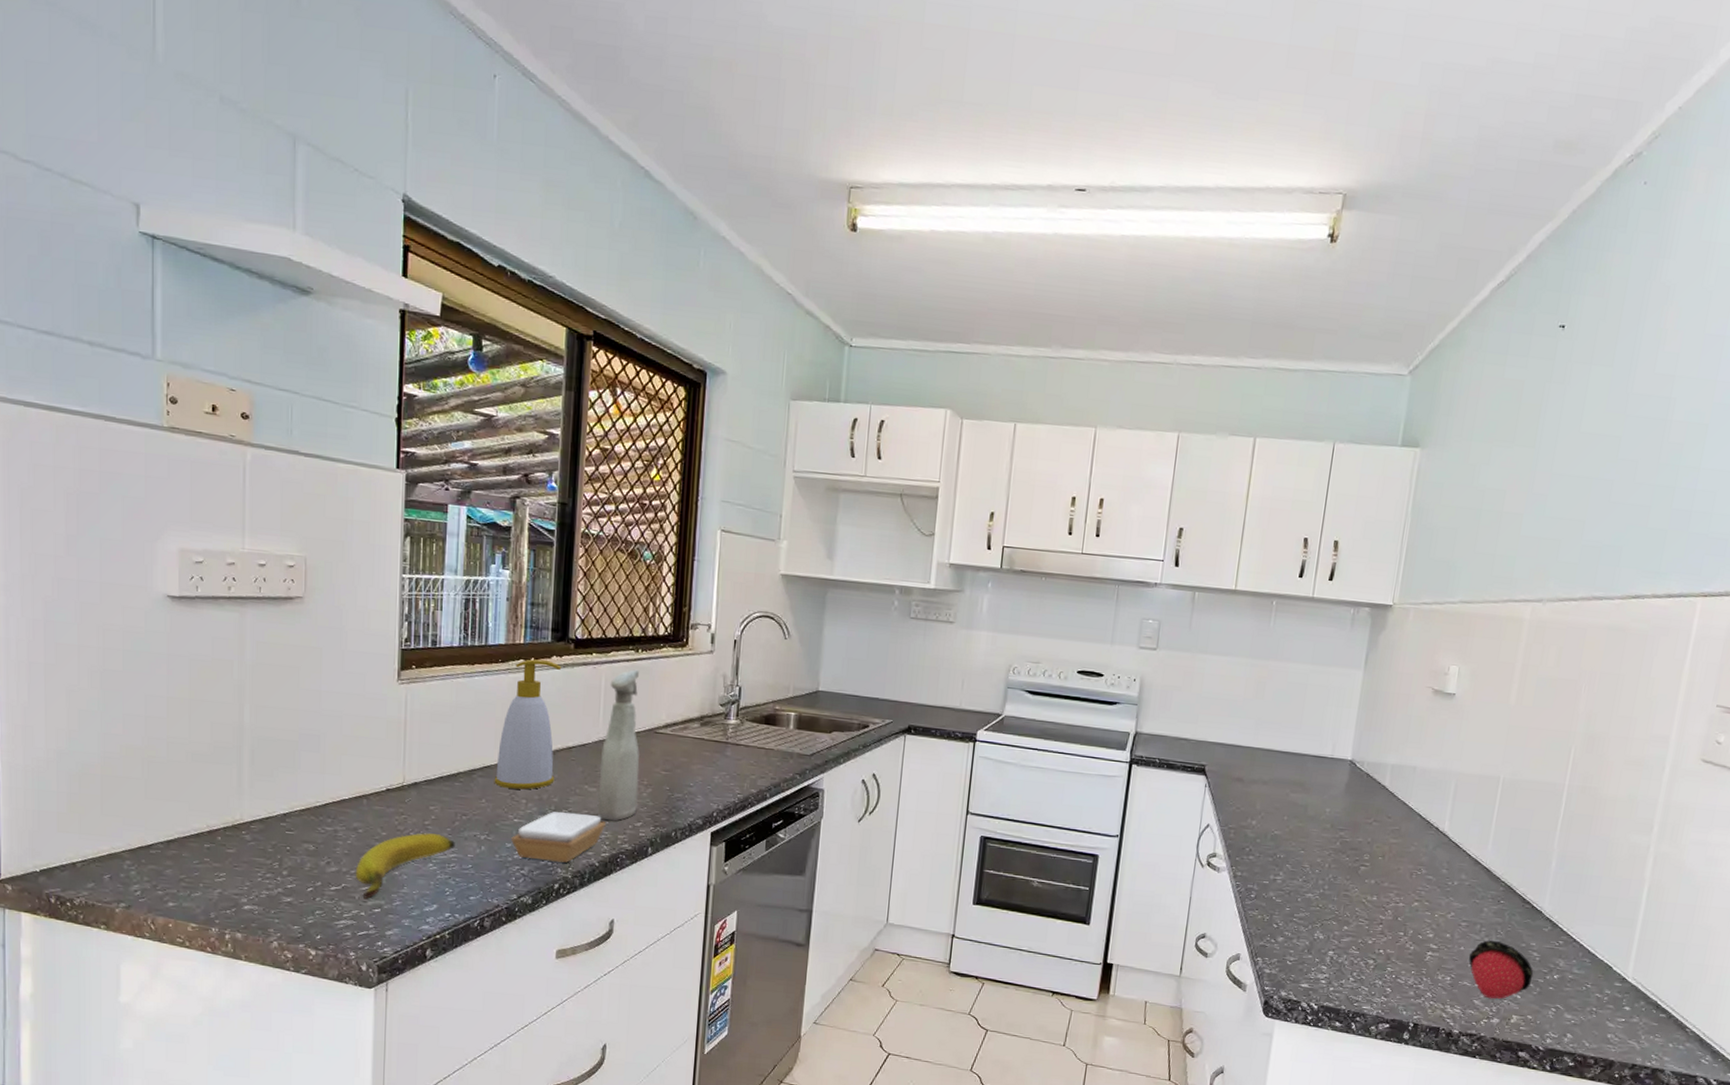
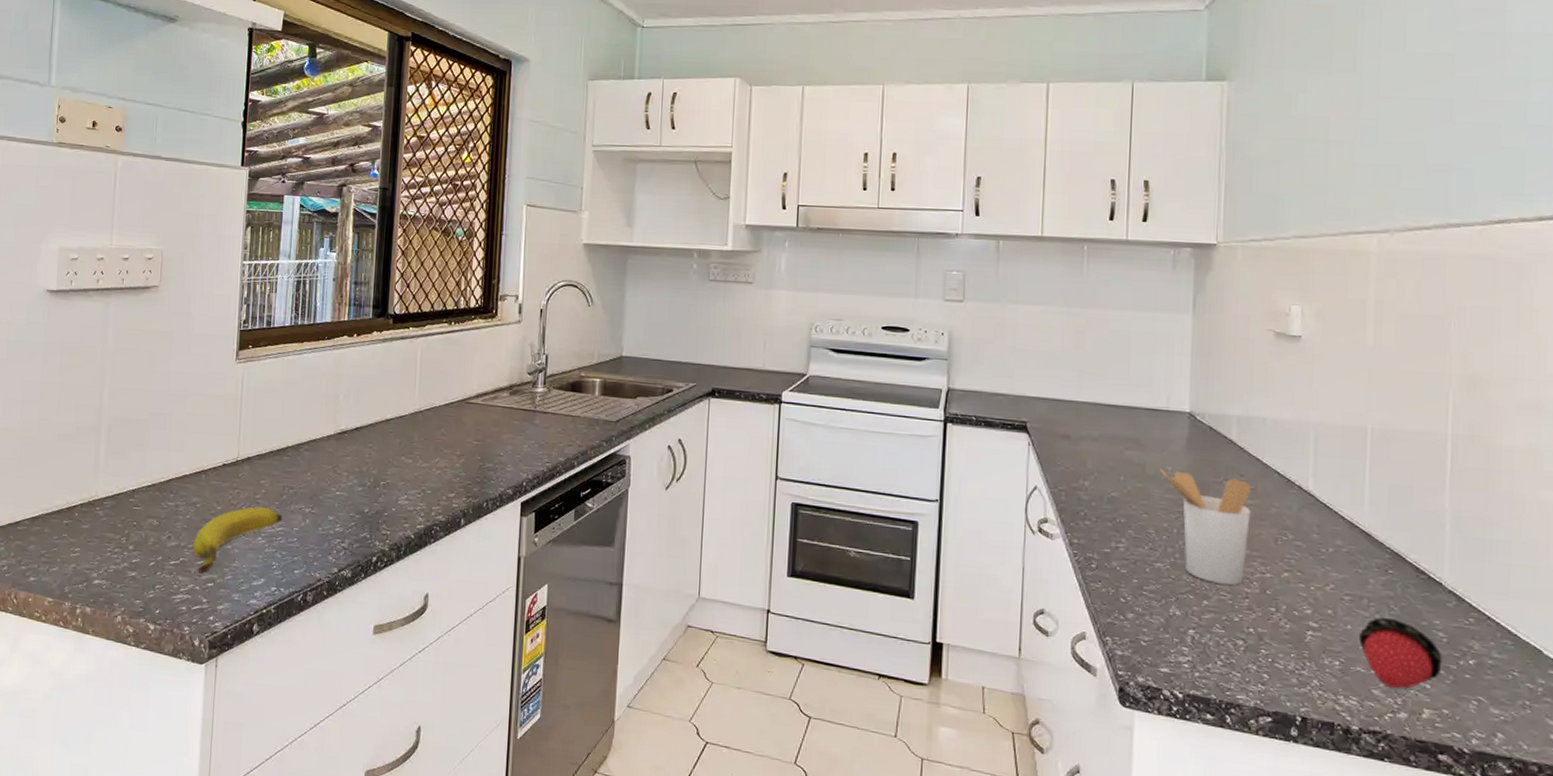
soap bottle: present [494,659,562,790] -> none [319,335,382,463]
soap dish: present [511,811,606,863] -> none [333,483,421,535]
spray bottle: present [597,669,640,821] -> none [412,341,453,493]
utensil holder: none [1320,810,1396,913] -> present [1160,468,1252,586]

